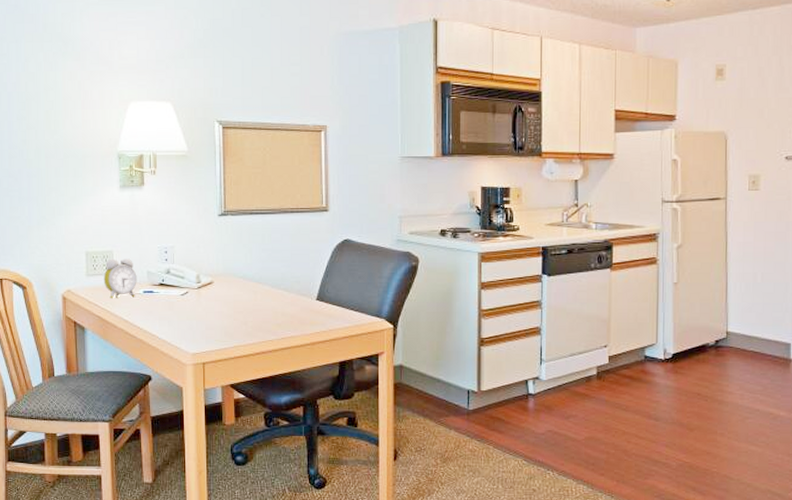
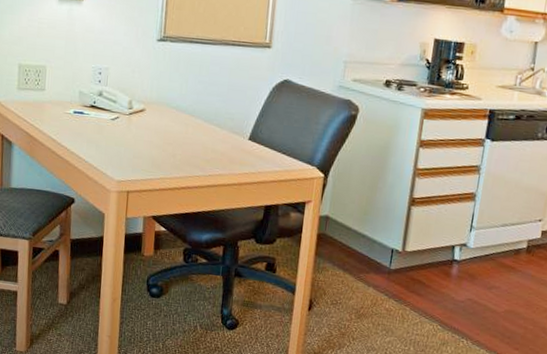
alarm clock: present [103,258,137,299] -> none [34,74,69,117]

